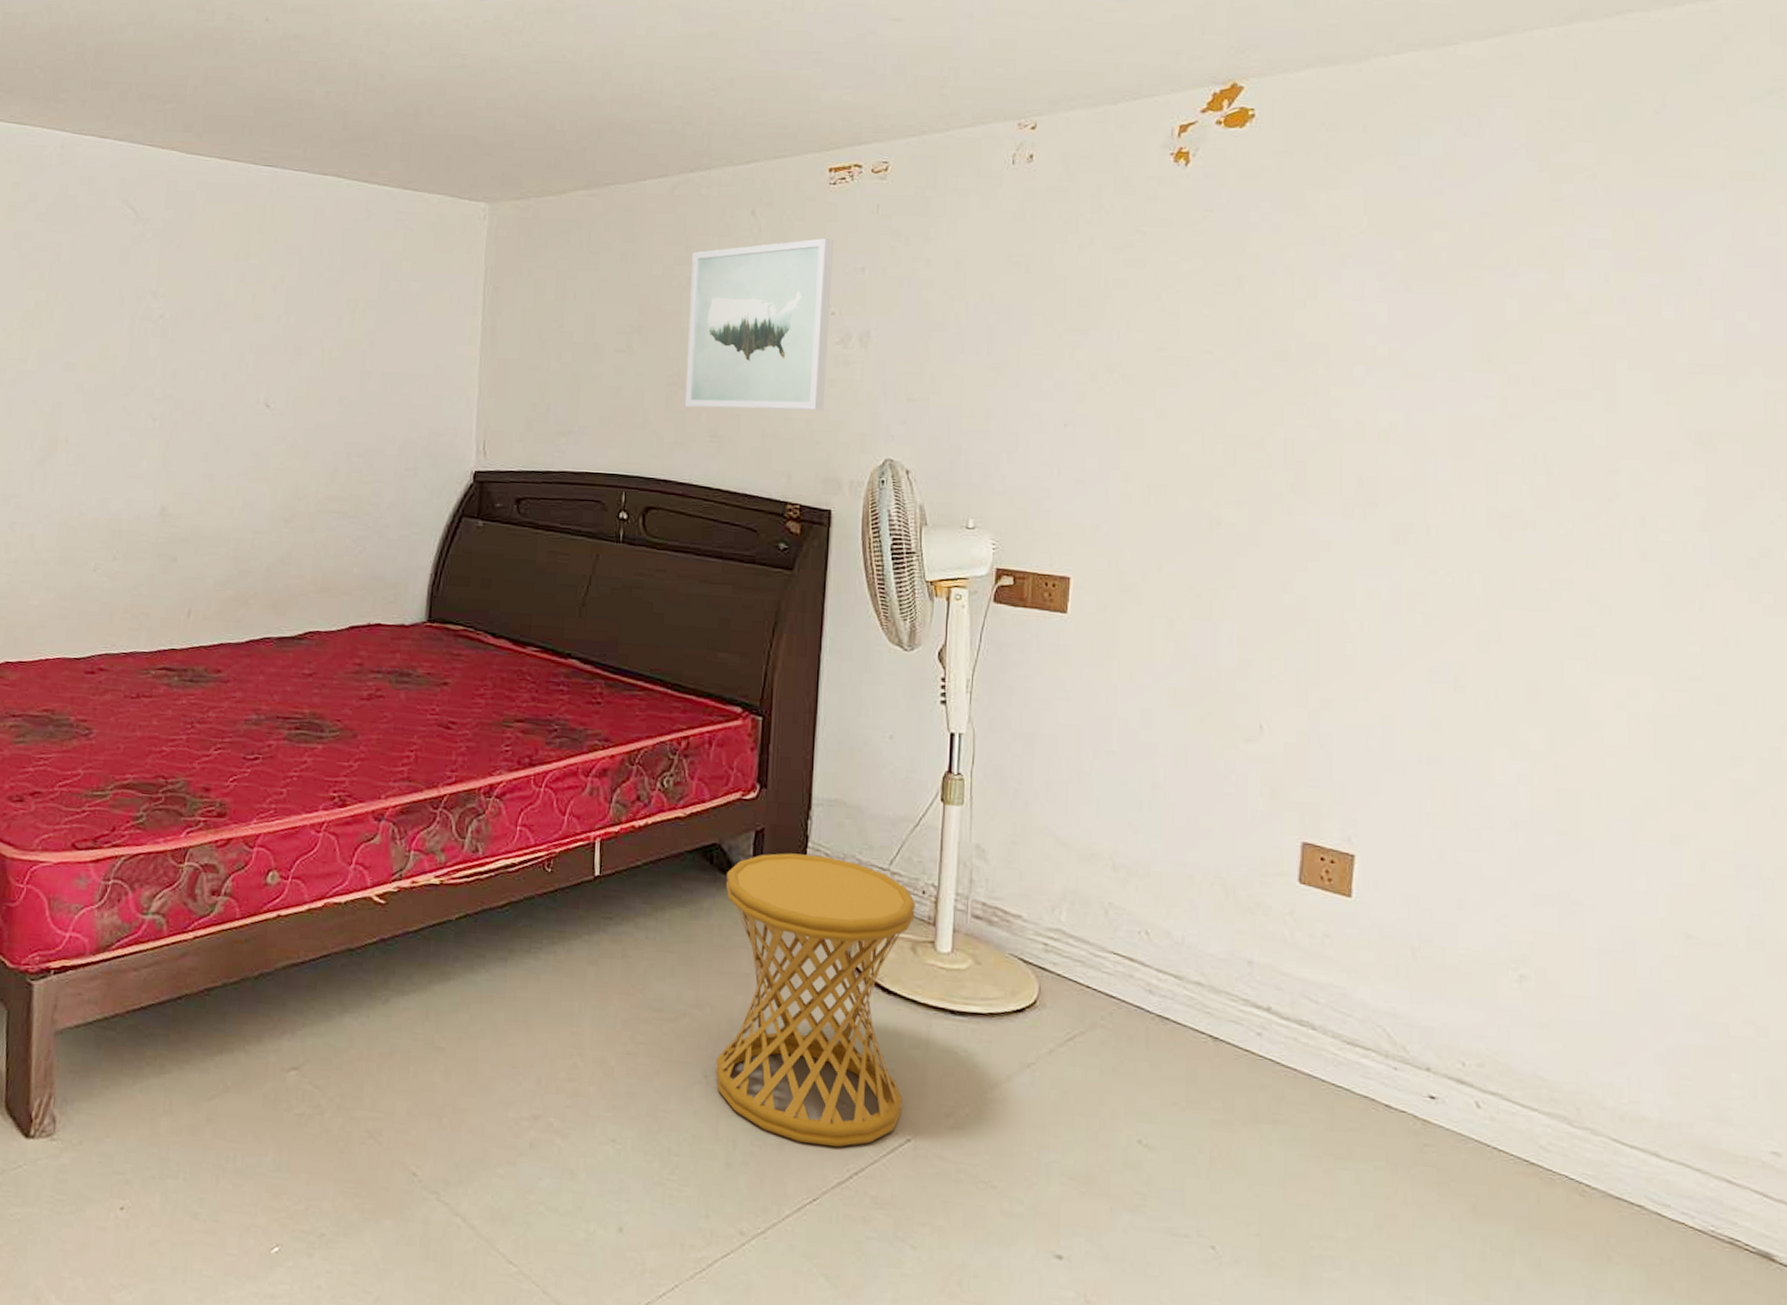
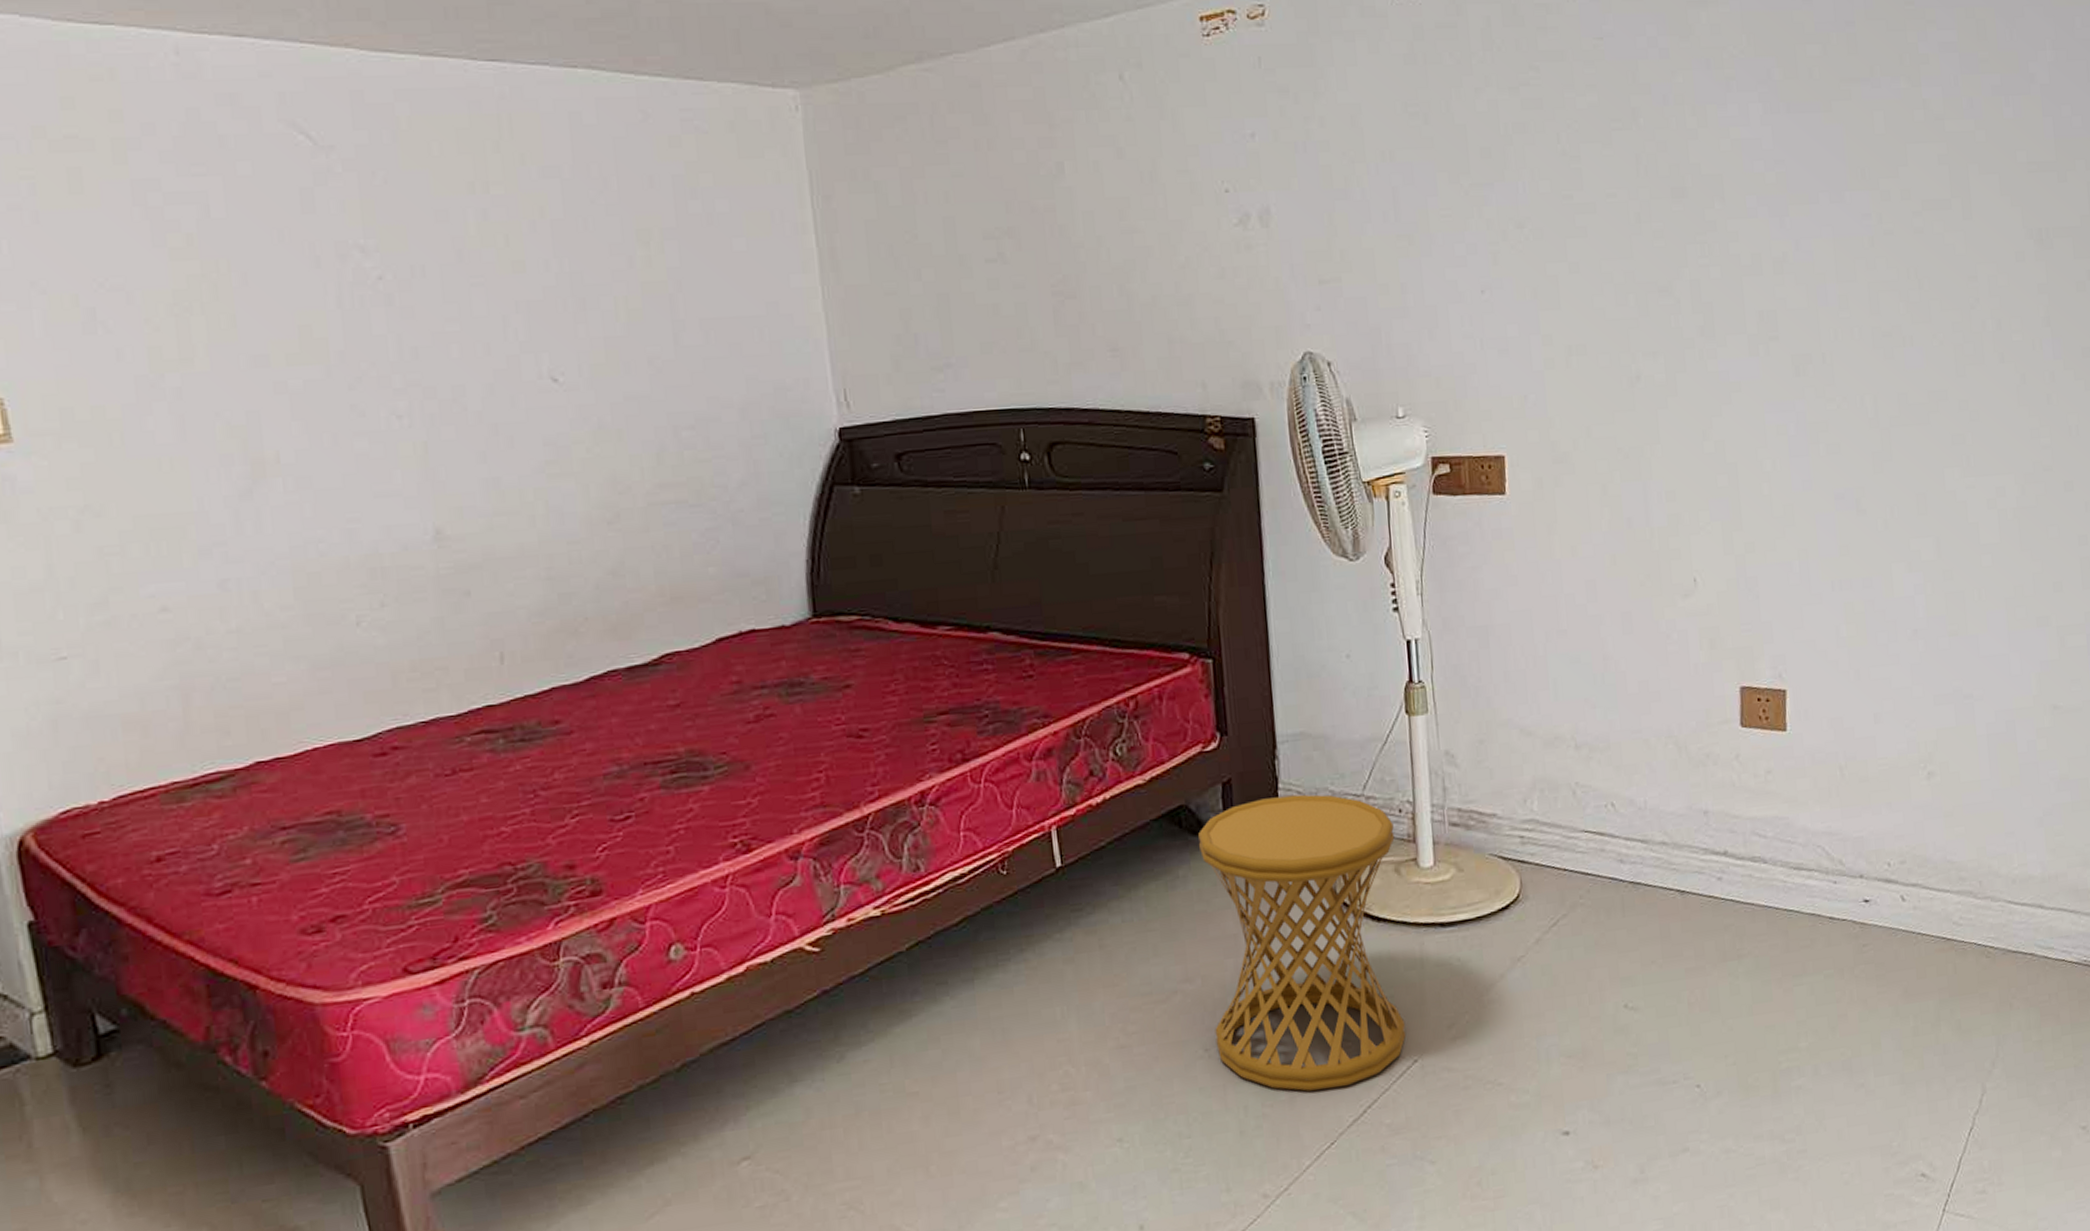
wall art: present [684,238,834,410] -> none [1058,102,1231,319]

